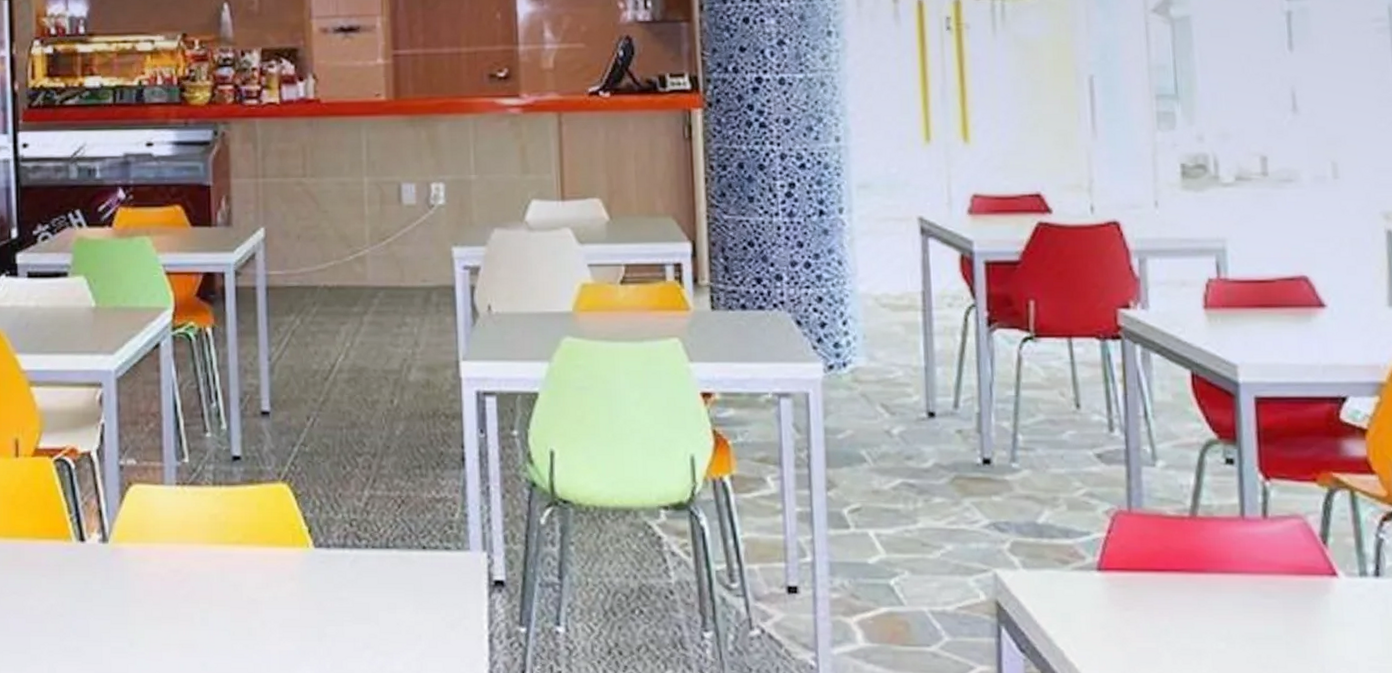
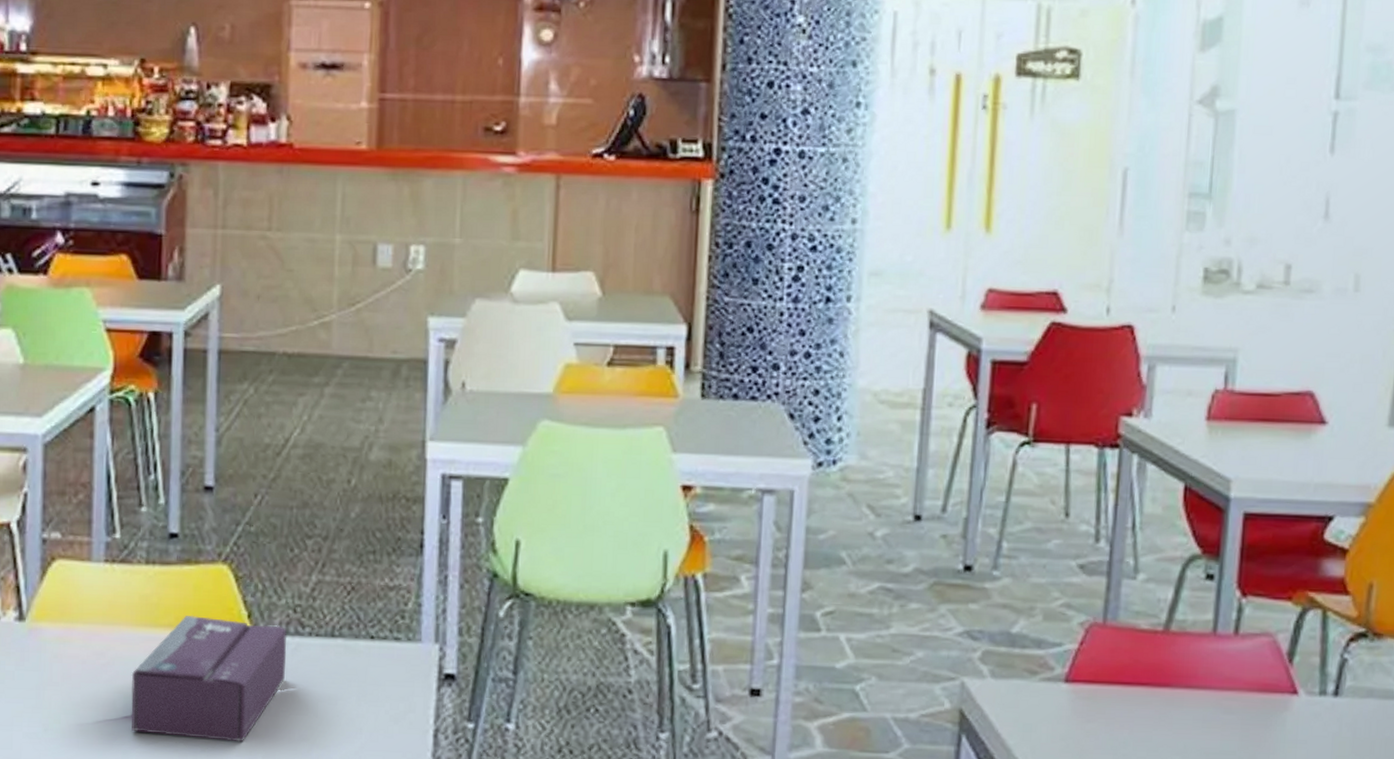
tissue box: none [206,532,347,652] -> present [131,615,287,742]

